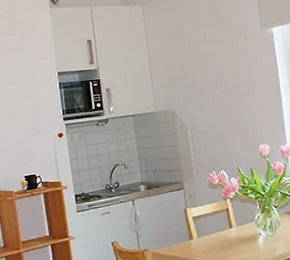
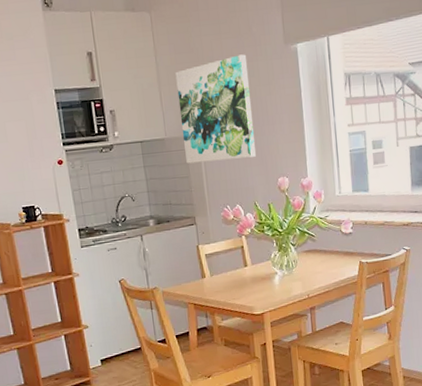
wall art: none [164,38,238,134] -> present [175,54,256,164]

